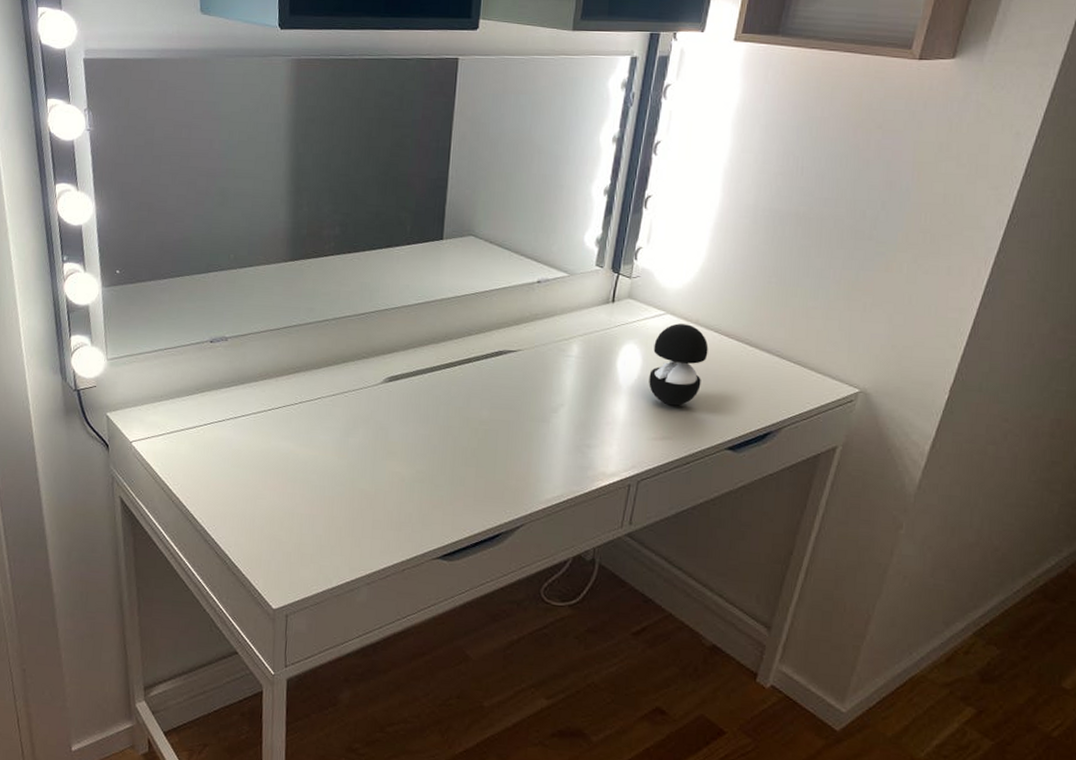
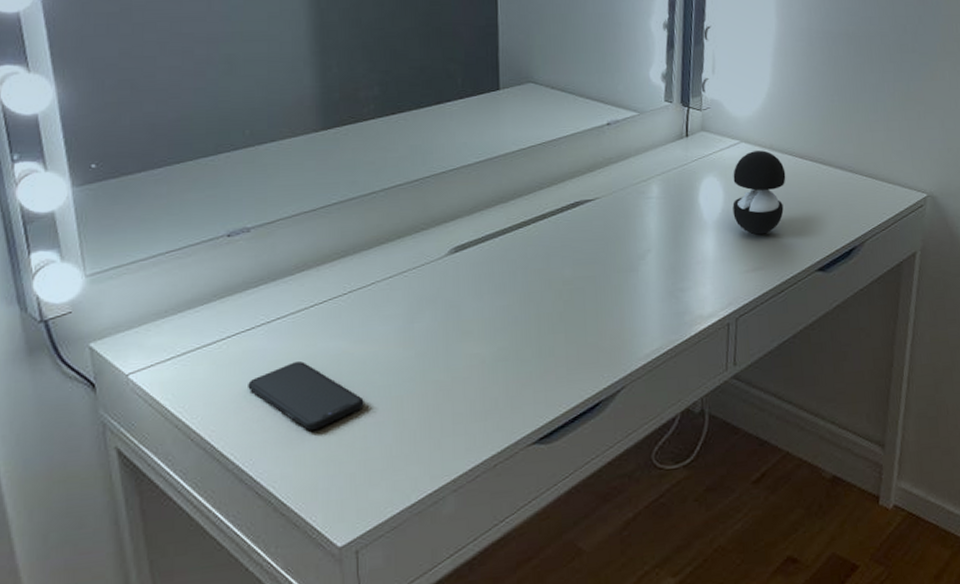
smartphone: none [216,453,303,511] -> present [248,361,364,430]

